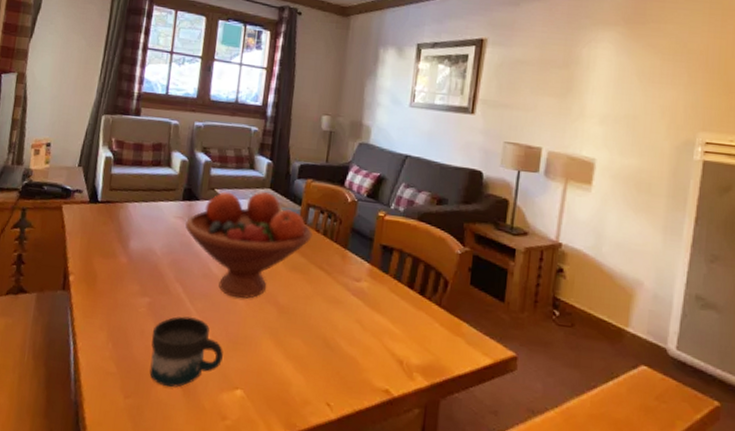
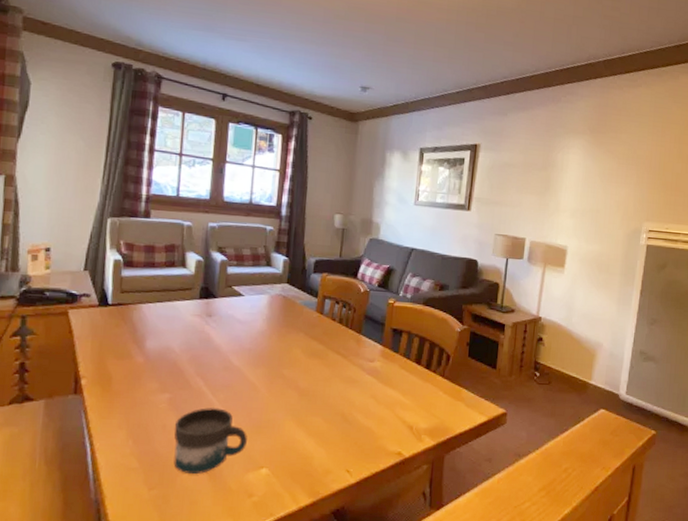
fruit bowl: present [185,191,312,299] -> none [204,287,329,387]

